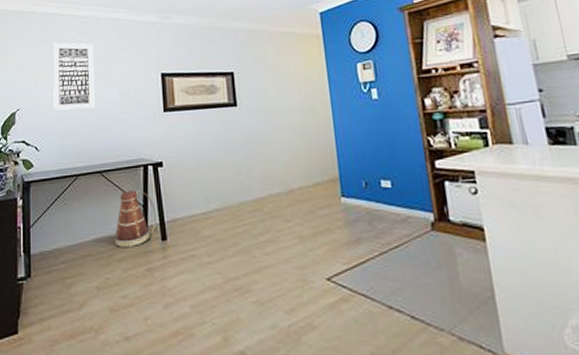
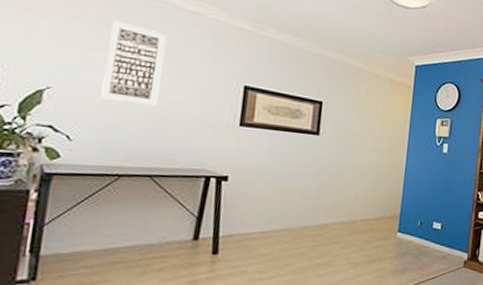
basket: present [115,190,156,248] -> none [156,200,211,259]

